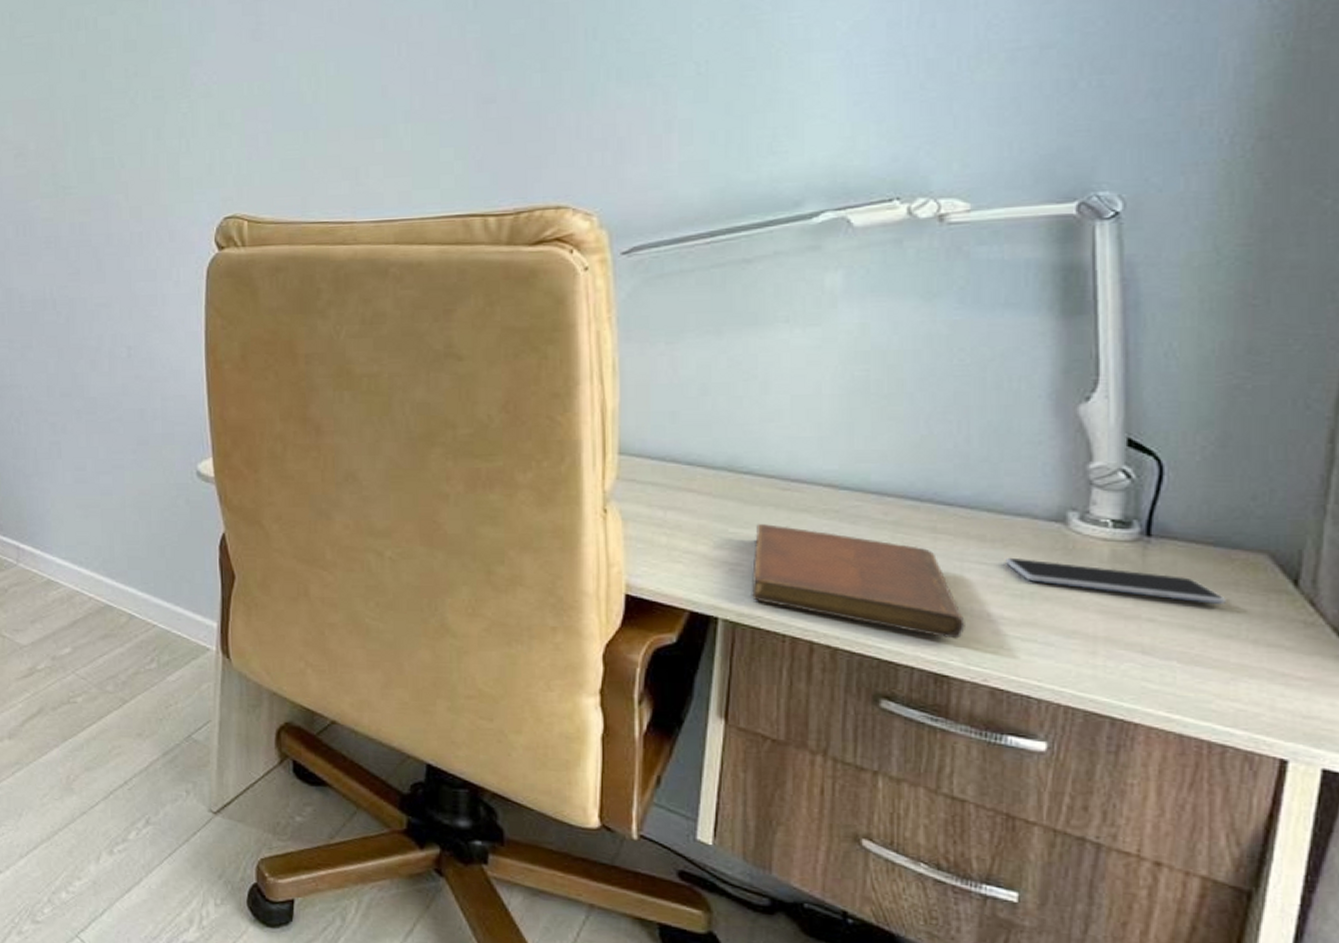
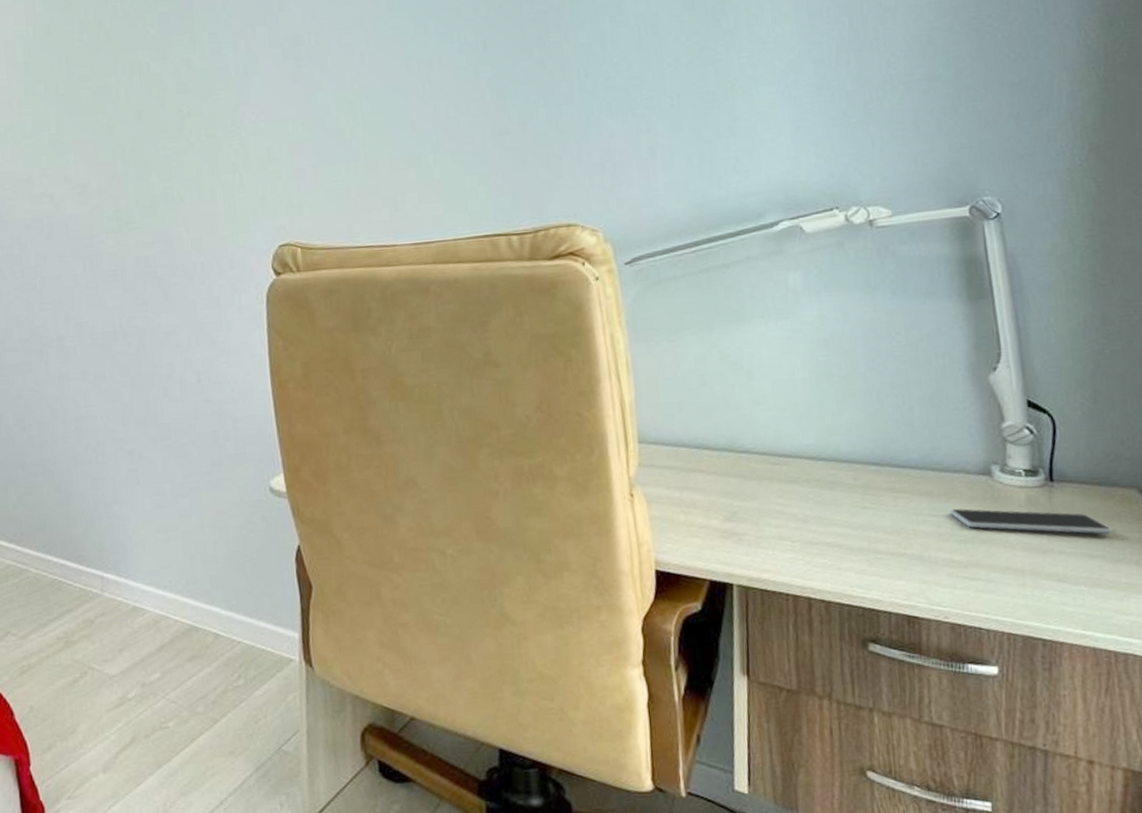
notebook: present [751,523,965,639] -> none [755,495,926,584]

